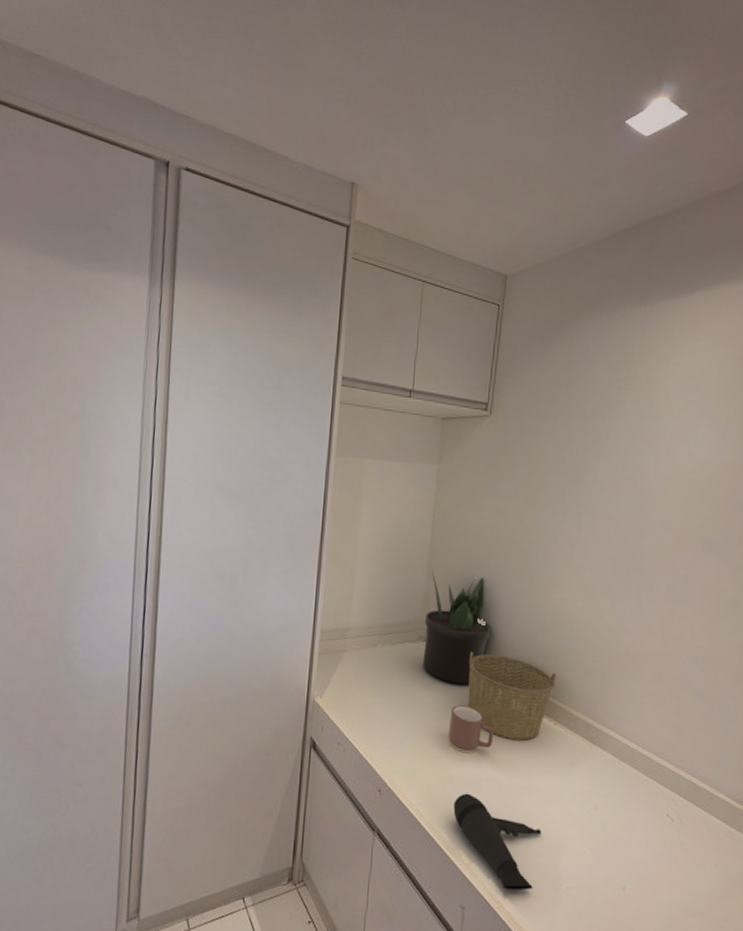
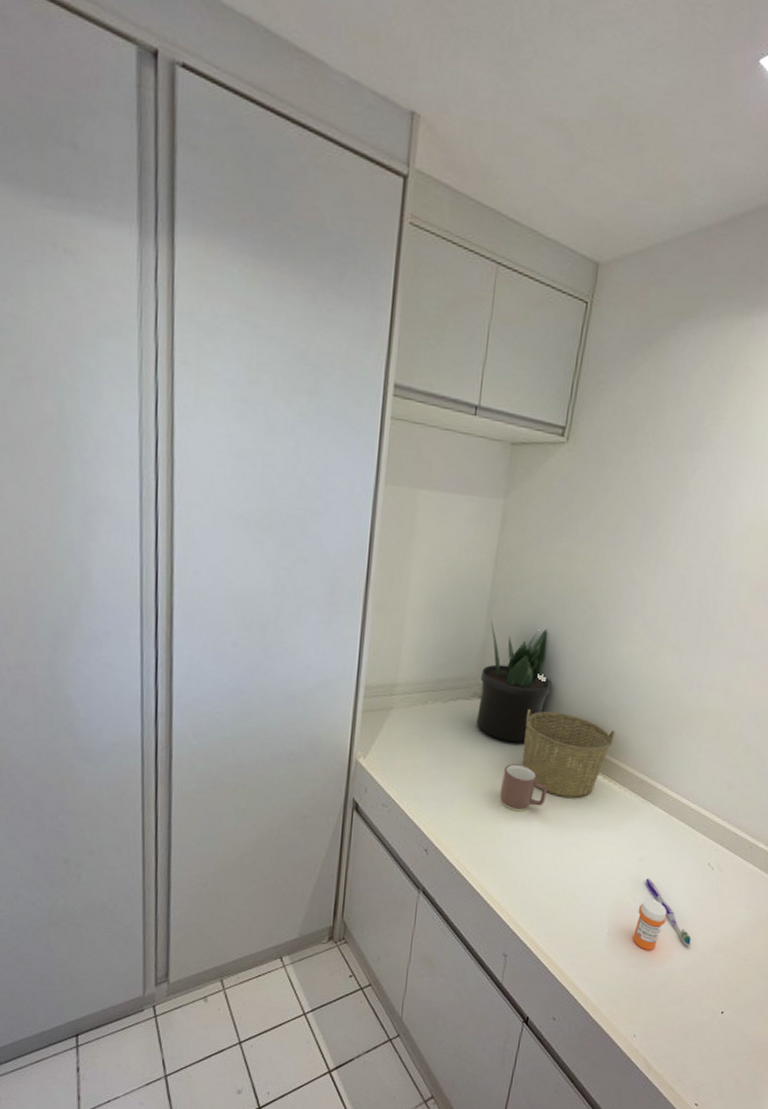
hair dryer: present [453,793,541,891] -> none [501,850,587,938]
medicine bottle: none [594,850,629,910] -> present [632,898,667,950]
toothbrush: none [603,828,660,908] -> present [646,878,692,947]

